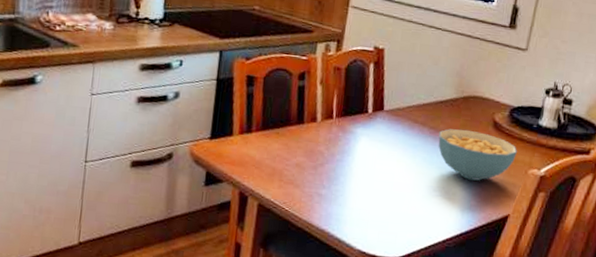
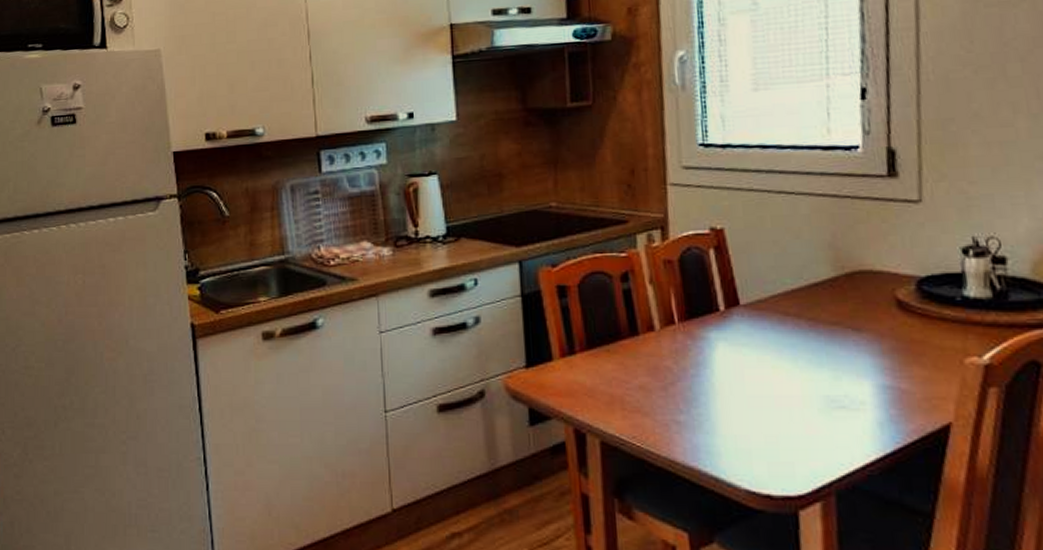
cereal bowl: present [438,129,517,181] -> none [822,315,941,381]

